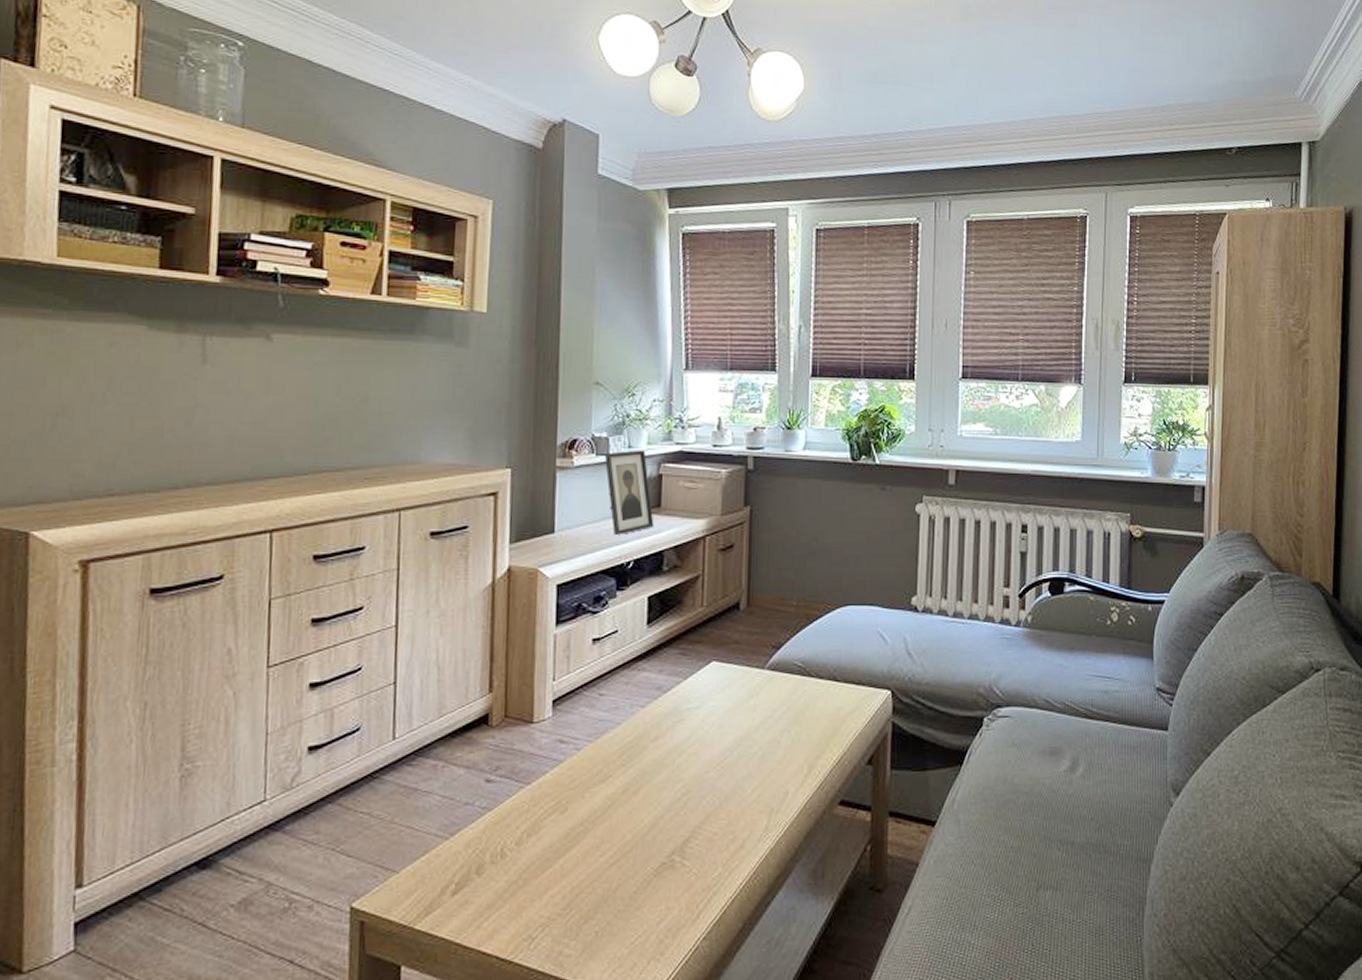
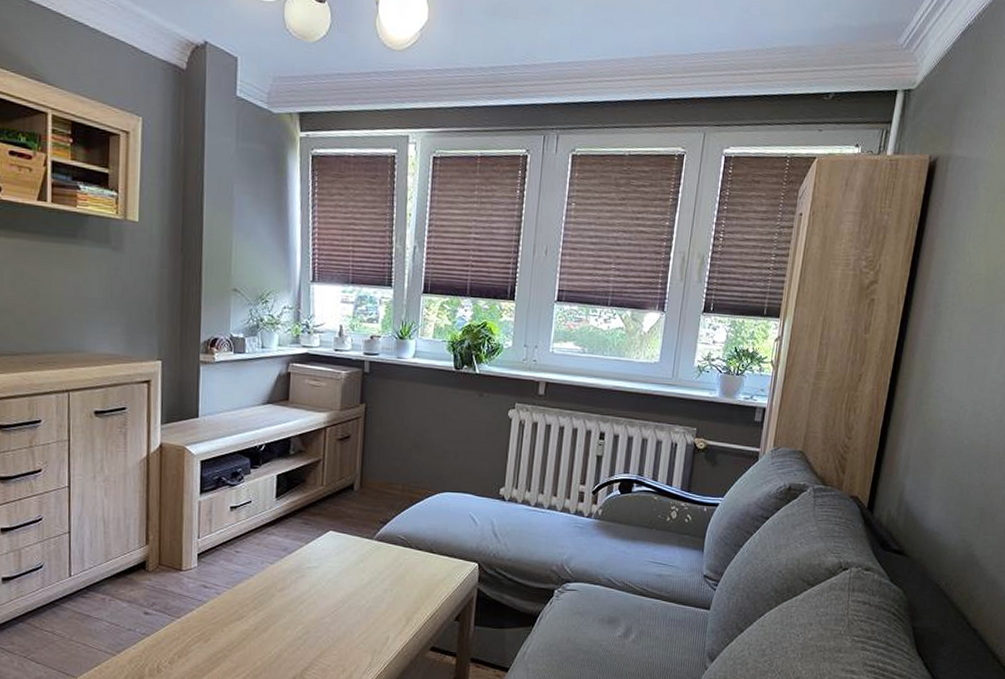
picture frame: present [604,450,655,536] -> none [240,350,283,423]

